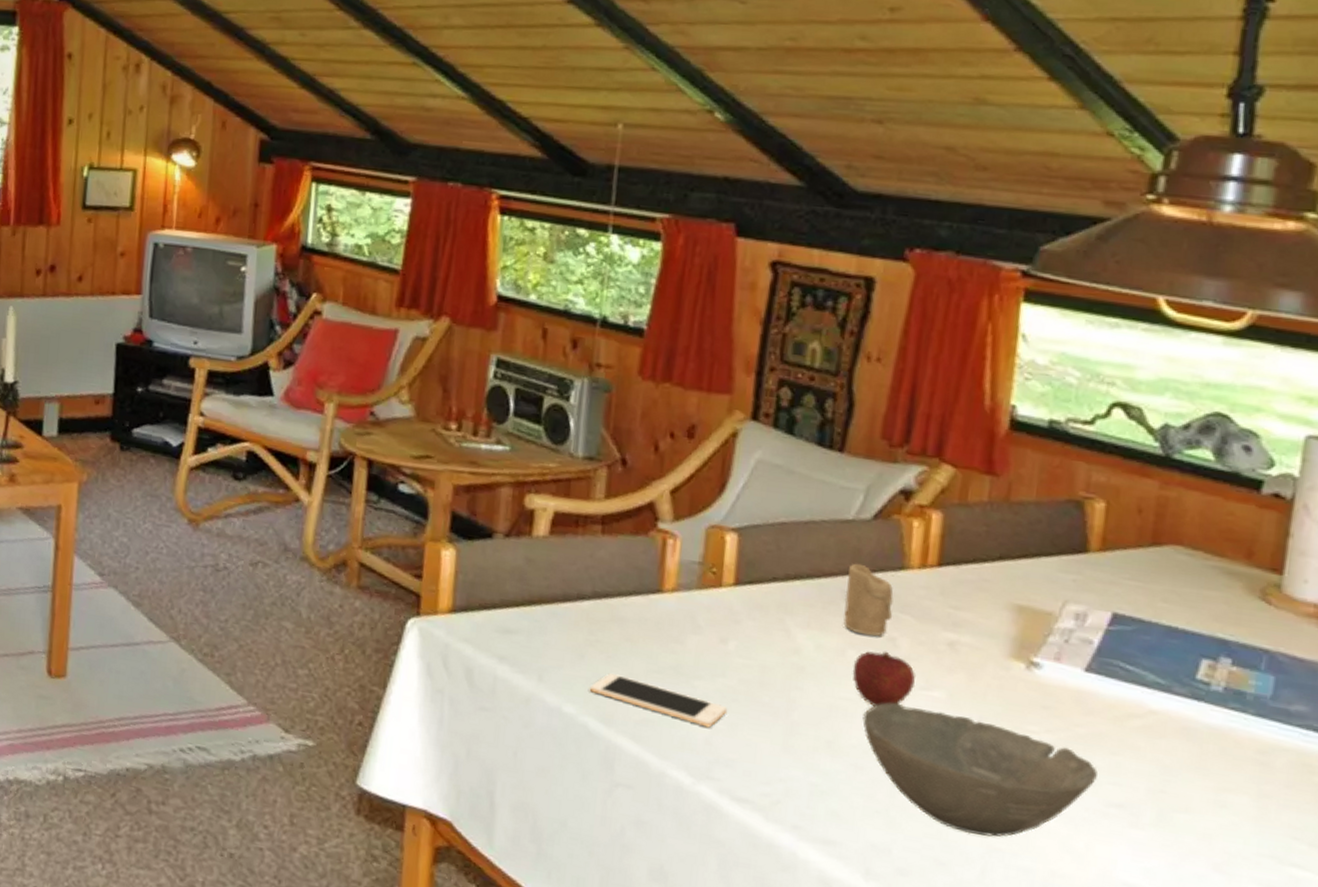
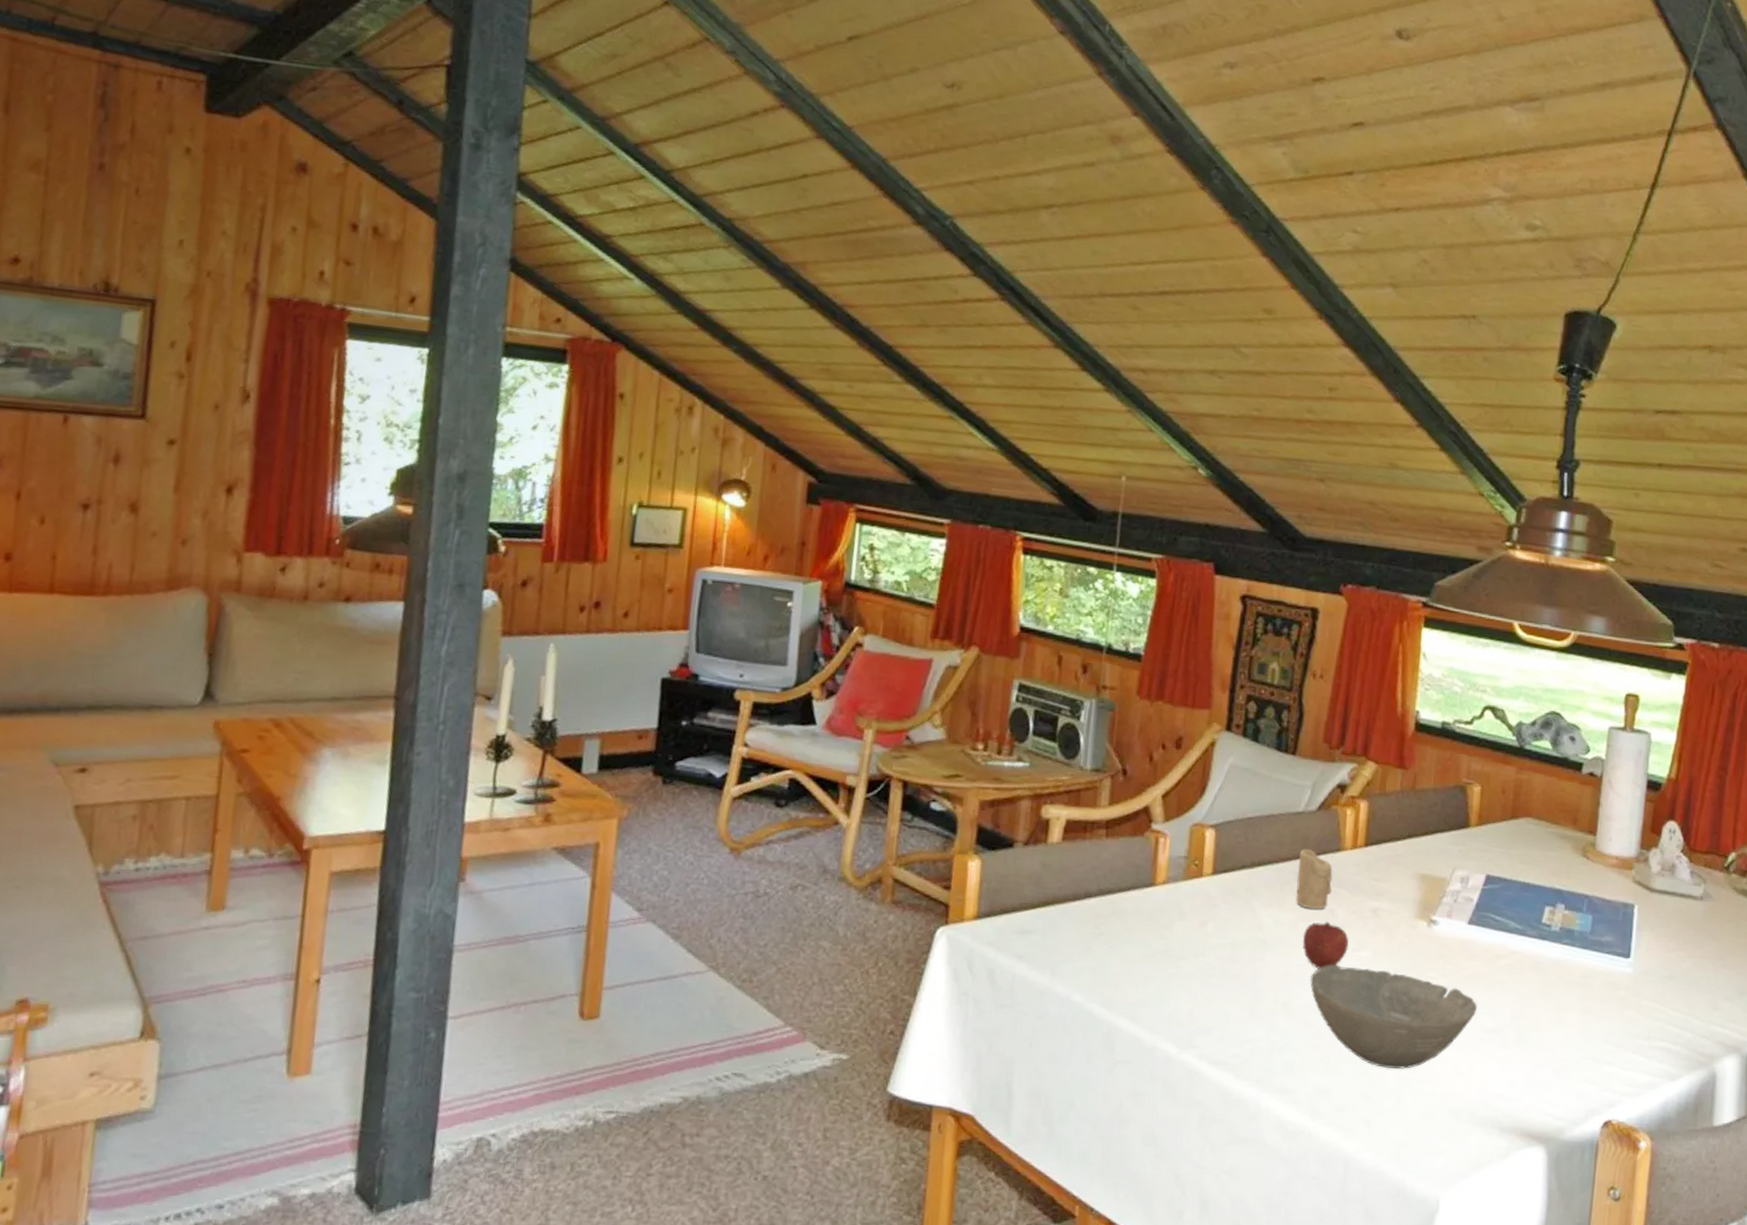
cell phone: present [590,673,728,728] -> none [1095,962,1207,1002]

